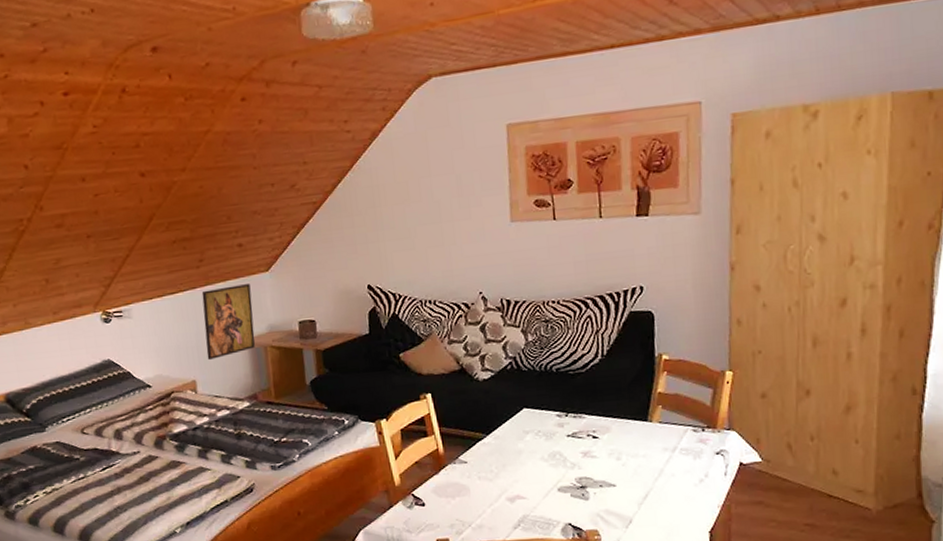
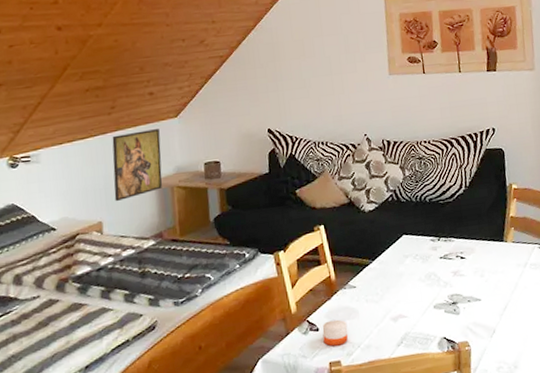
candle: none [428,495,458,523] -> present [322,319,348,347]

